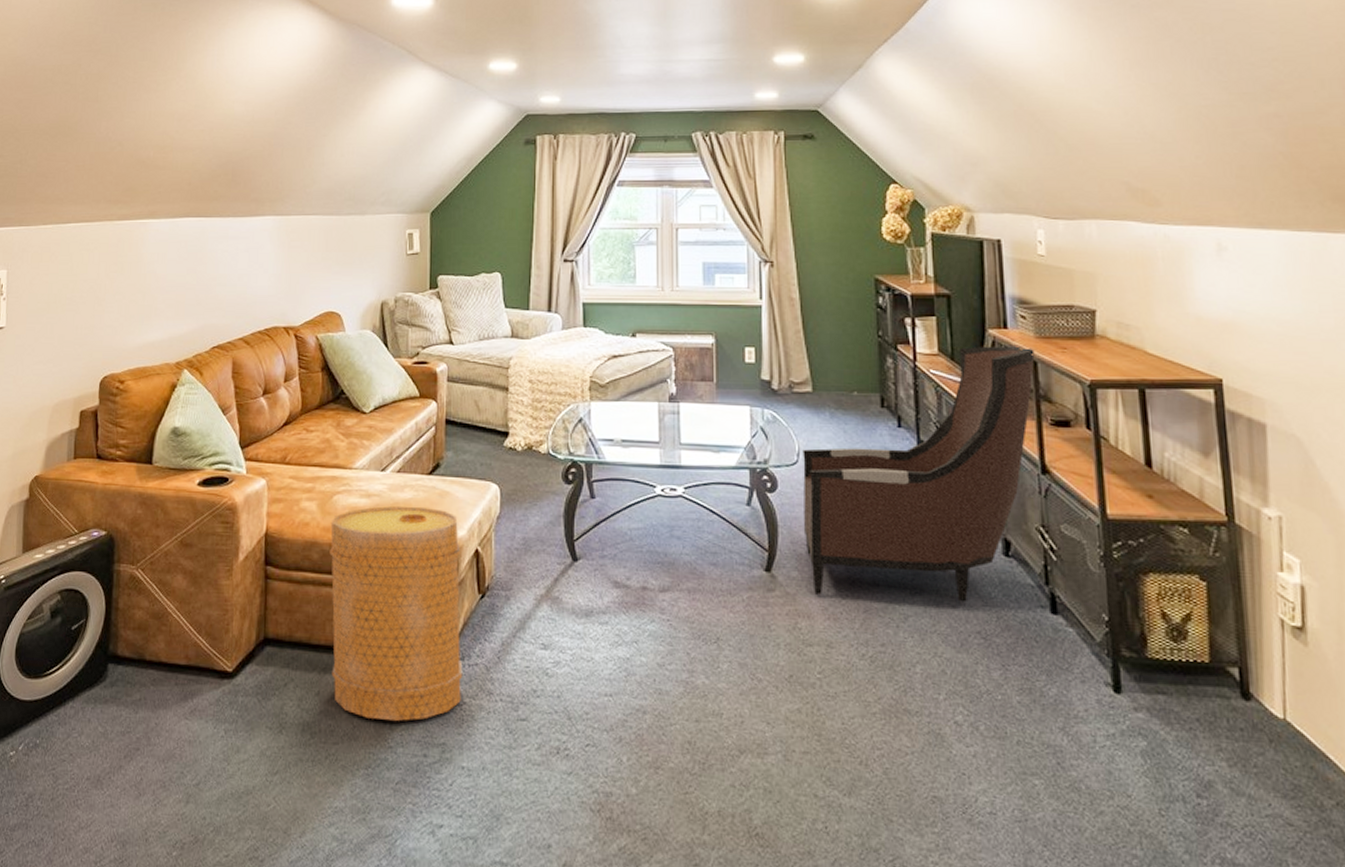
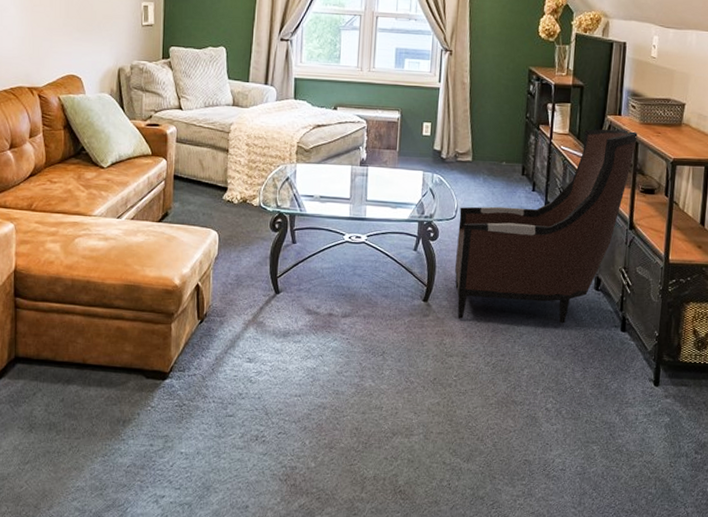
basket: present [329,505,463,721] -> none [72,247,184,420]

